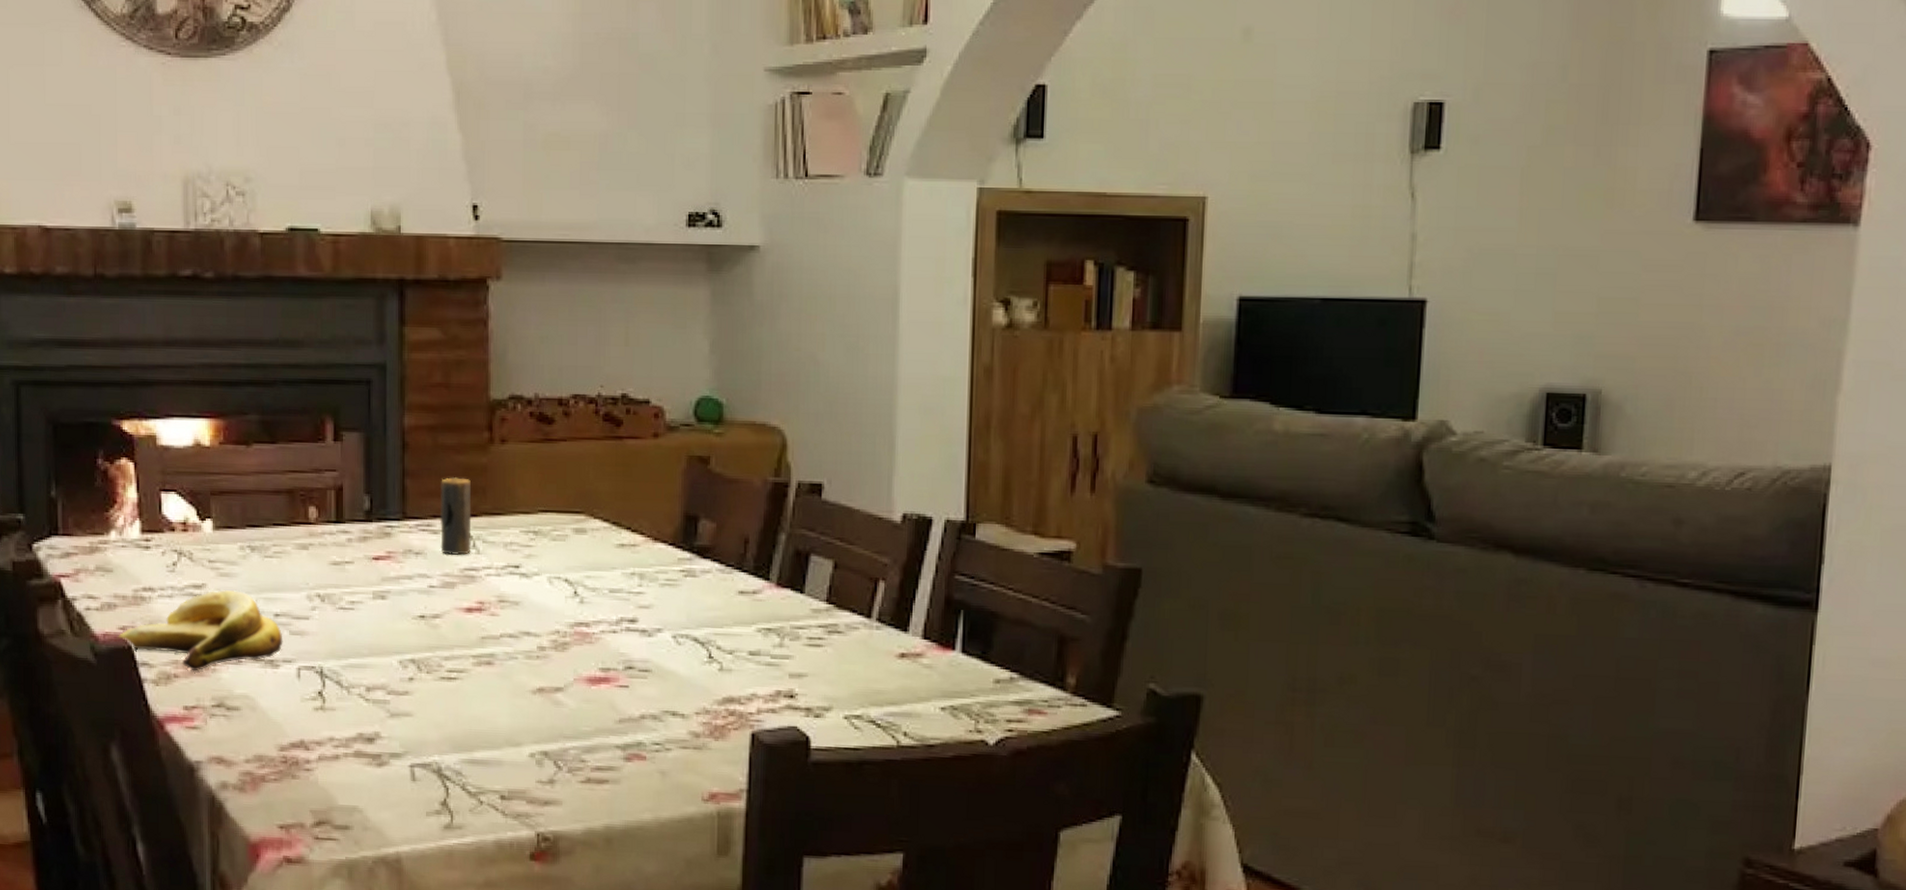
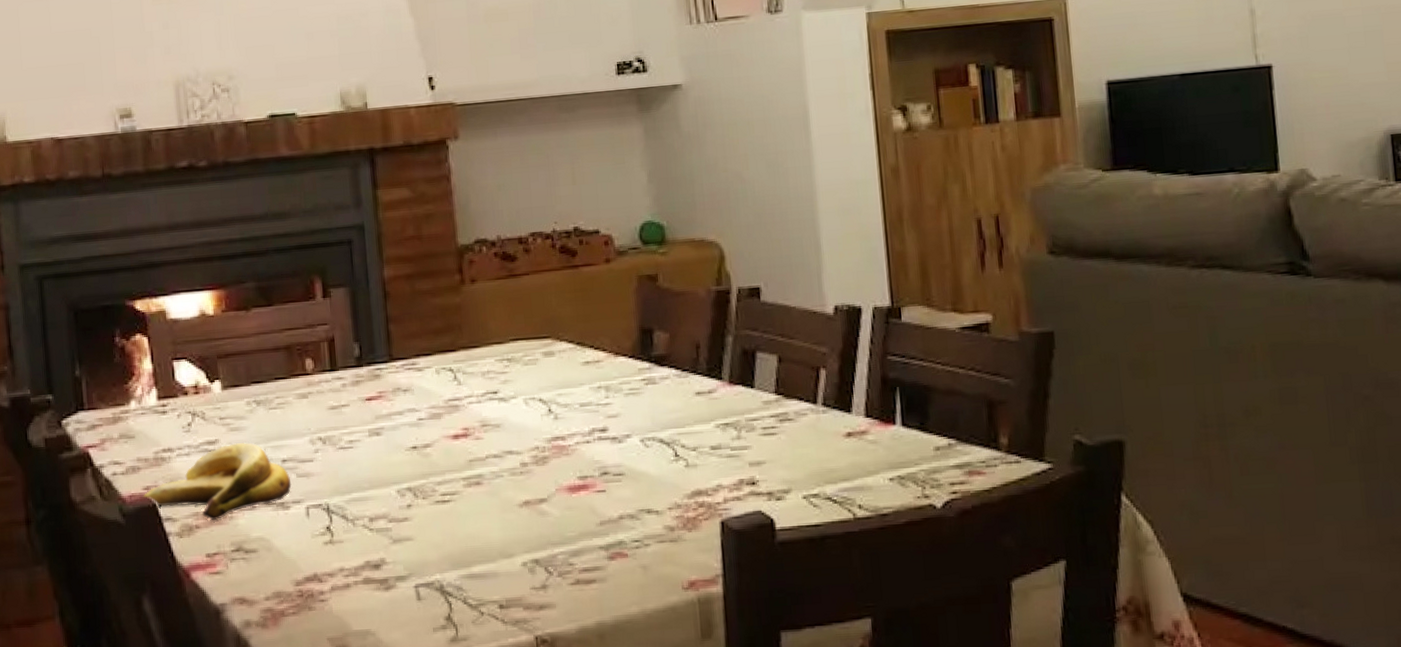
candle: present [439,477,472,556] -> none [420,318,453,389]

